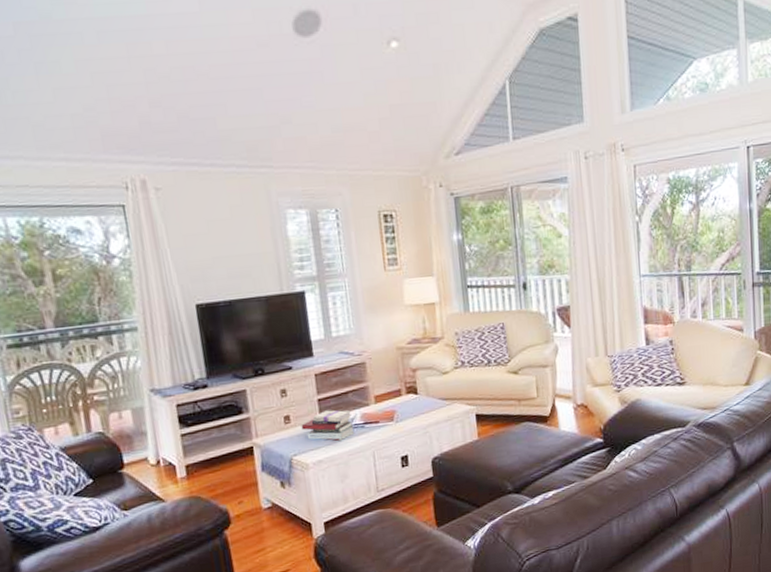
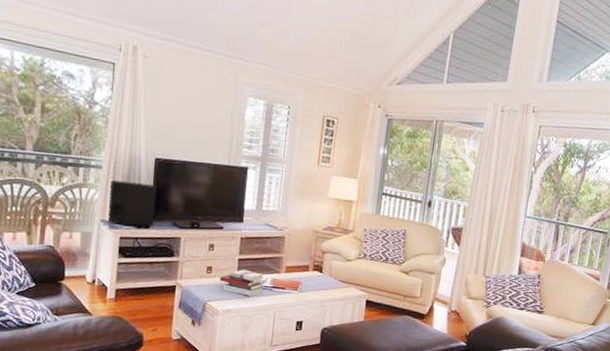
speaker: none [151,336,212,393] -> present [108,180,157,227]

